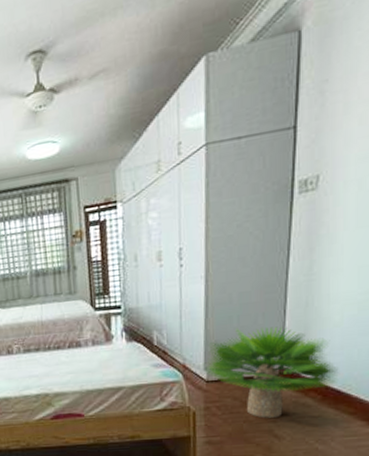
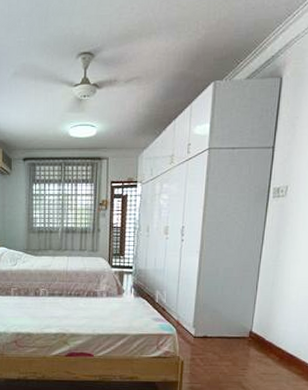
potted plant: present [205,326,339,418] -> none [194,296,293,372]

